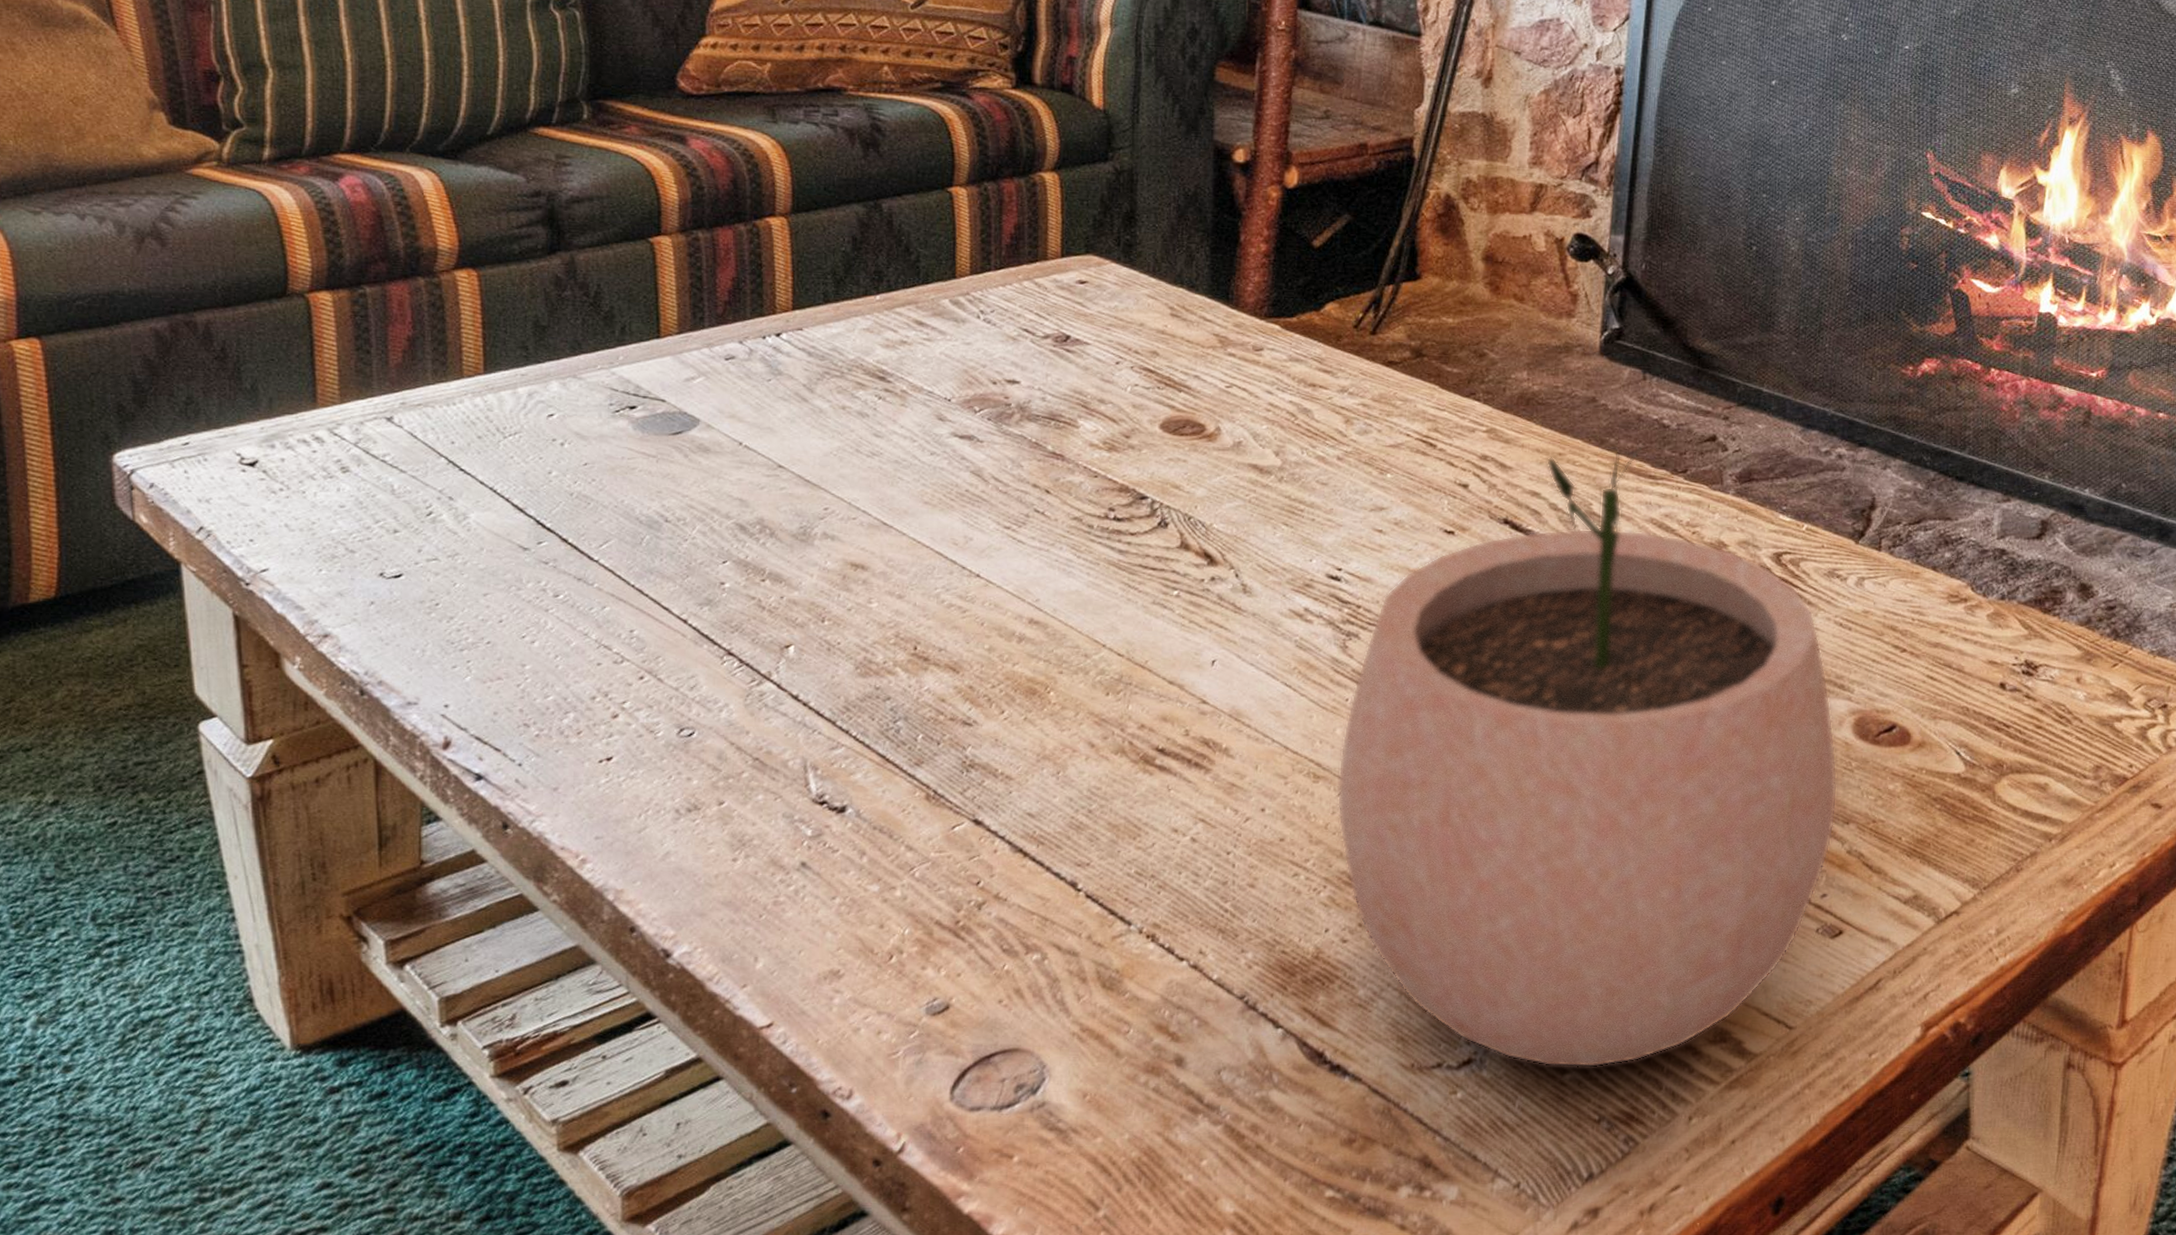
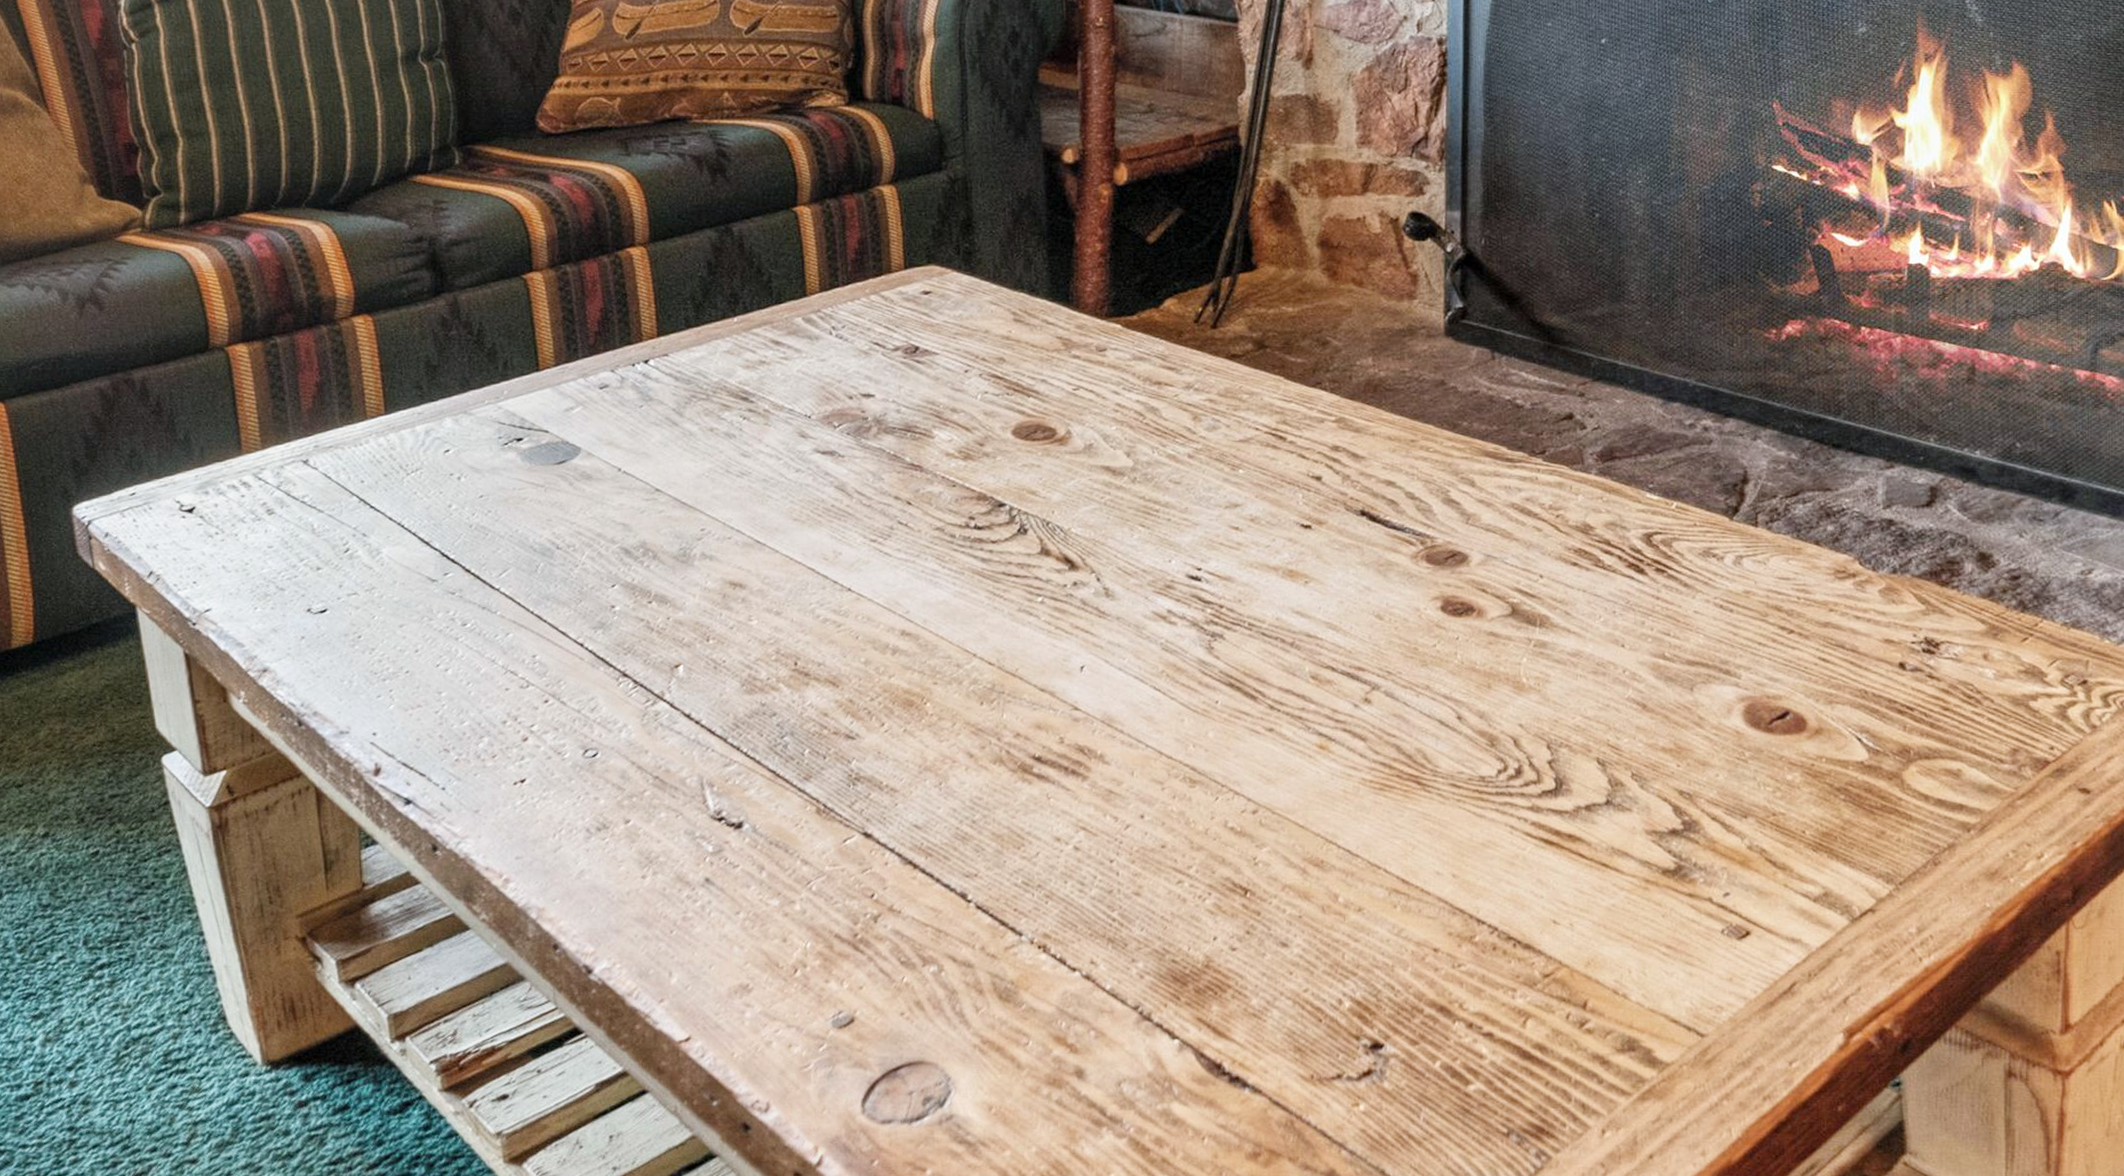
plant pot: present [1337,444,1838,1068] -> none [1213,426,1733,1078]

